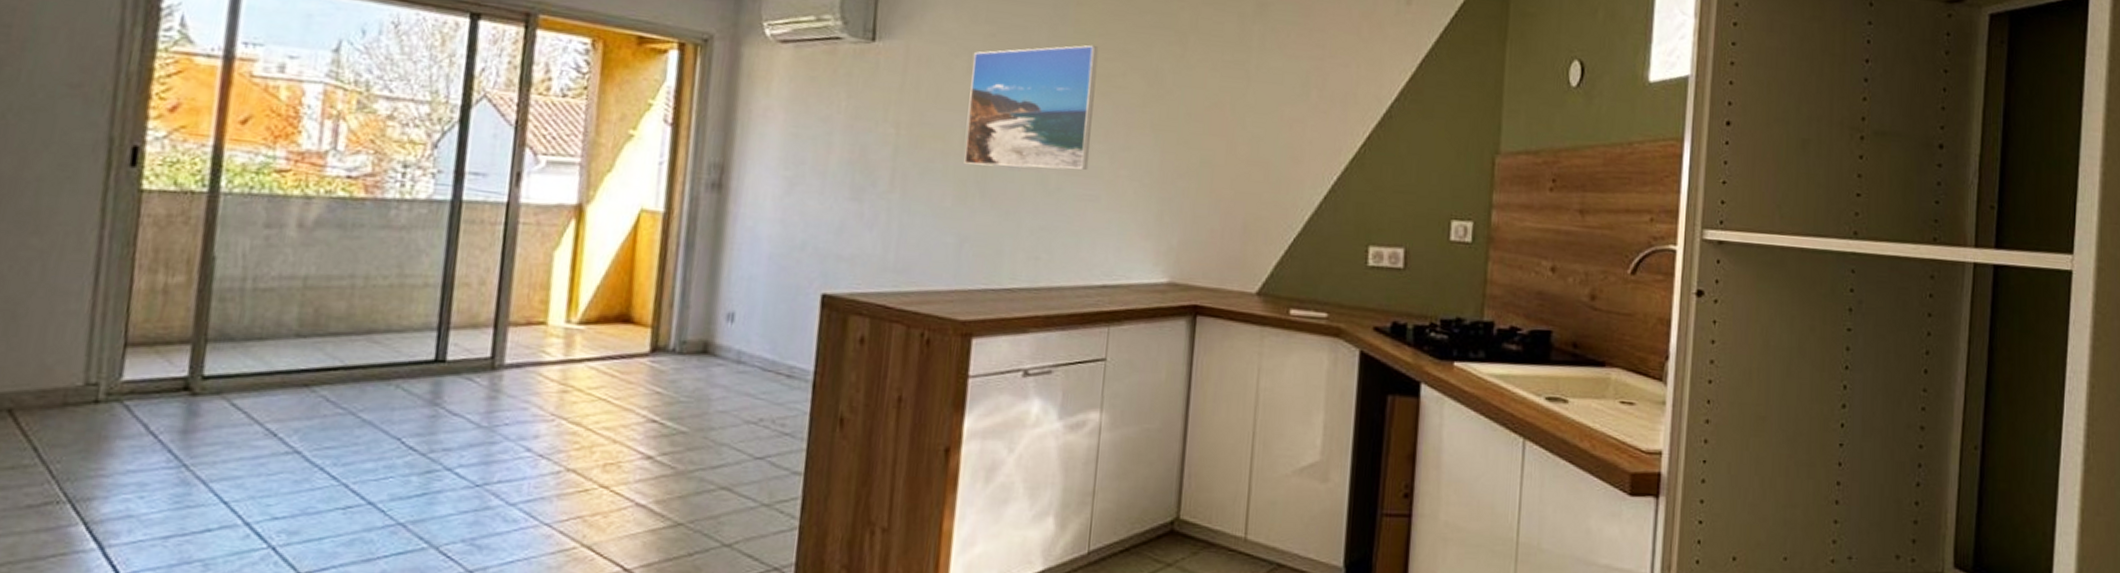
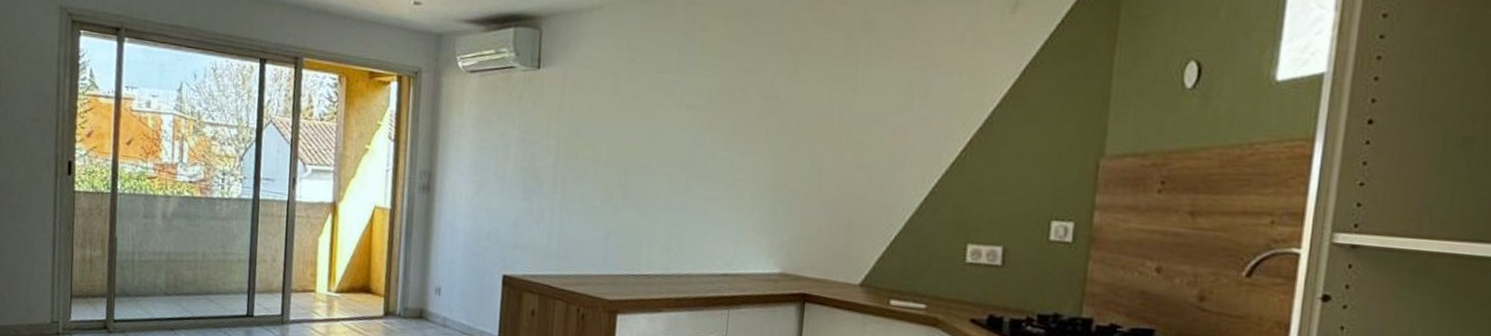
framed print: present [964,44,1099,170] -> none [610,64,721,174]

